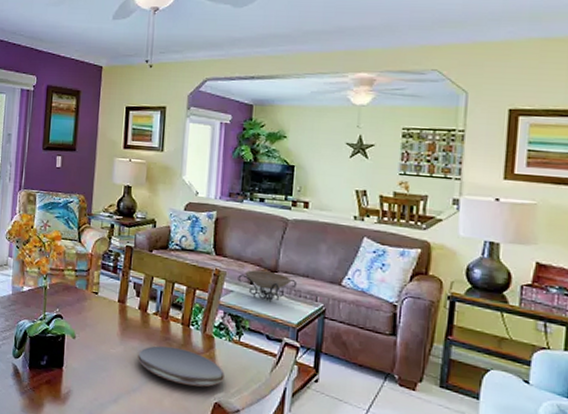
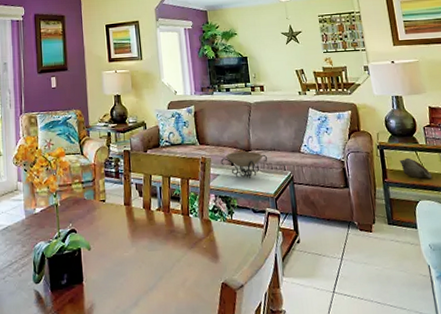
plate: present [136,345,225,388] -> none [148,237,226,273]
seashell: none [474,317,517,348] -> present [399,157,432,179]

